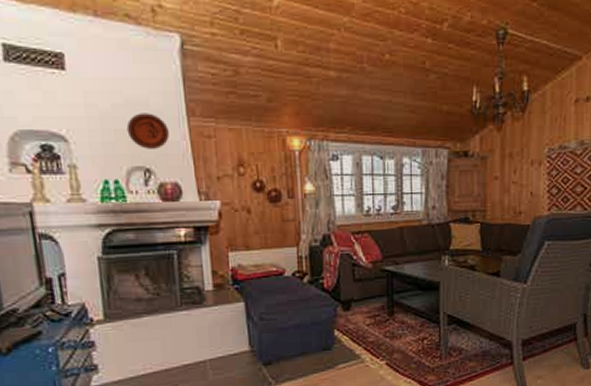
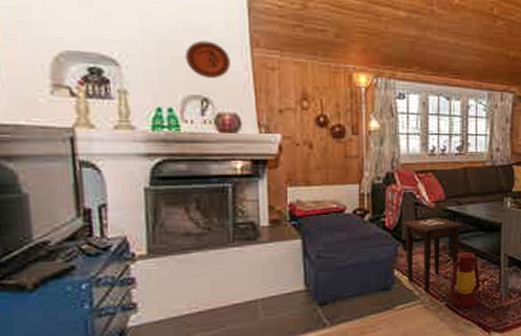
side table: none [339,278,403,352] -> present [401,217,465,293]
lantern: none [389,310,420,367] -> present [449,251,480,309]

